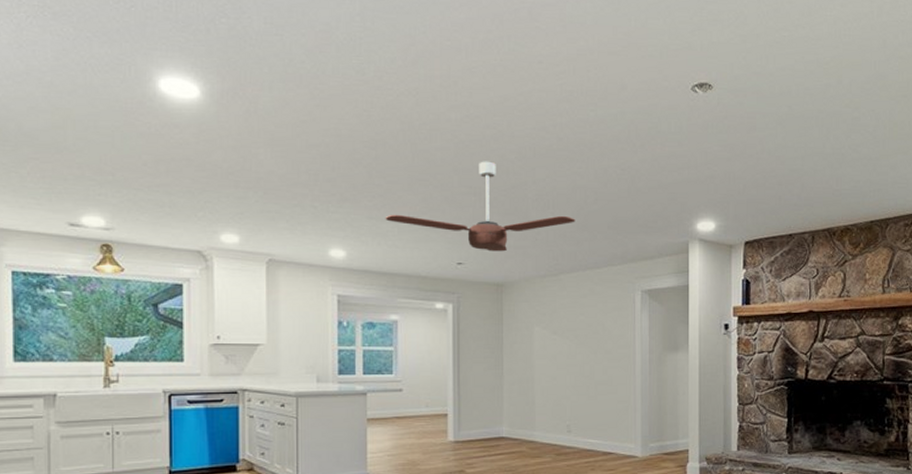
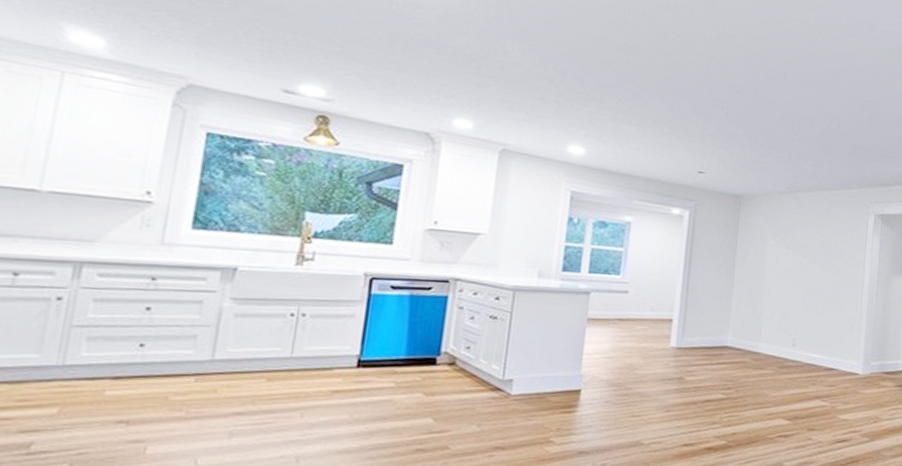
ceiling fan: present [385,161,576,252] -> none [629,78,818,166]

